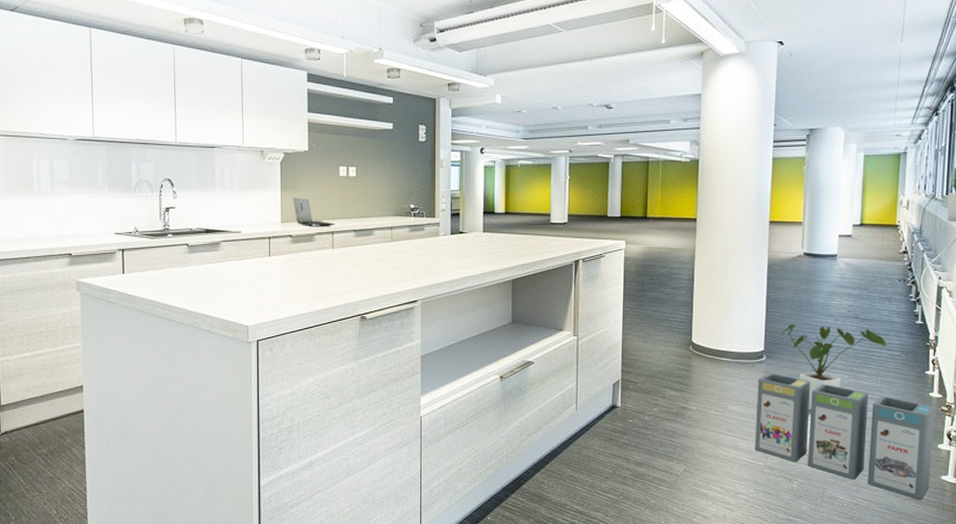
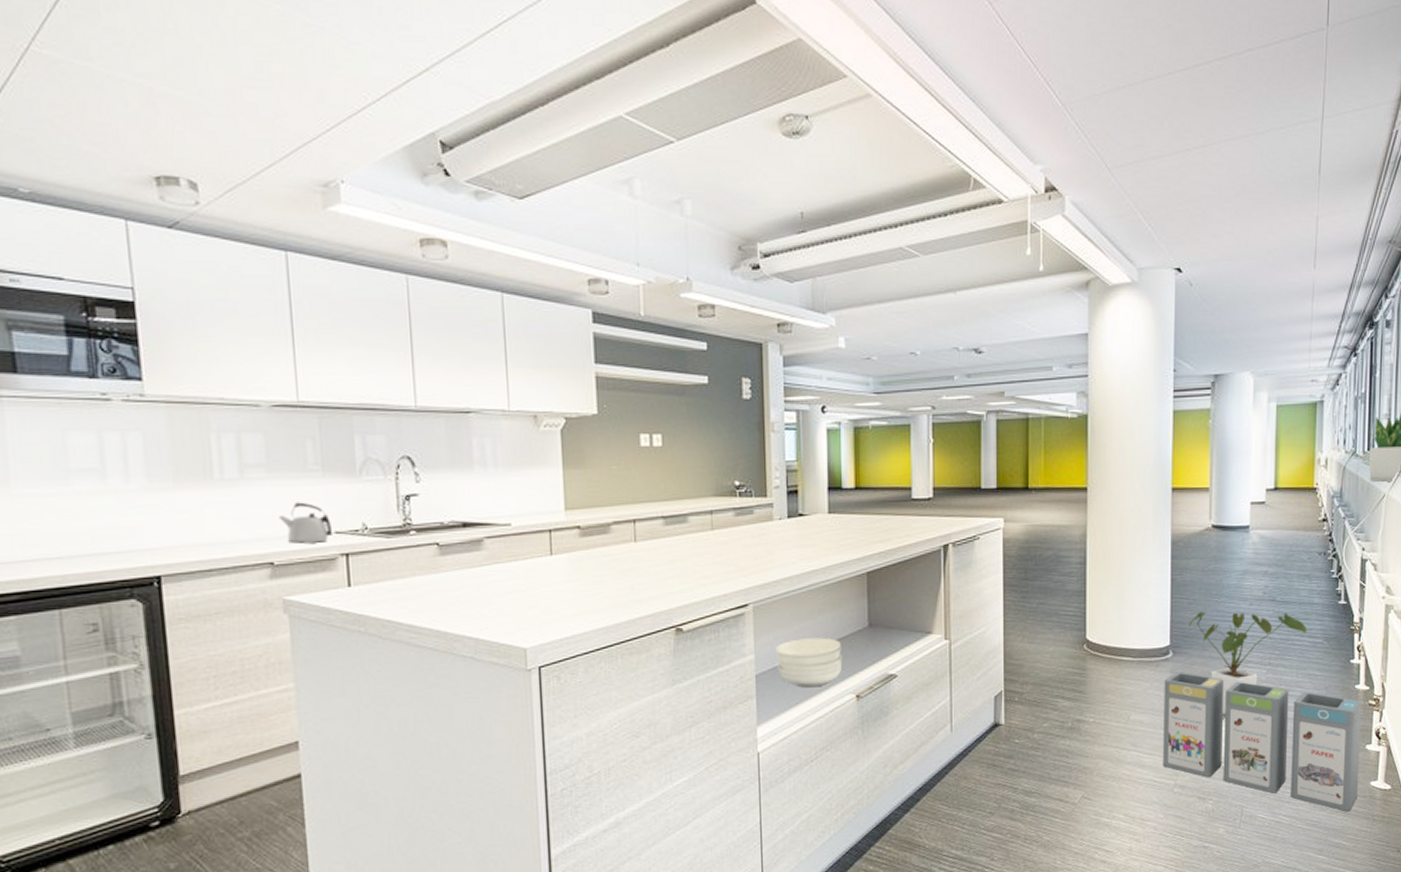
kettle: none [76,210,114,242] -> present [278,502,334,545]
laptop computer: present [293,197,336,227] -> none [579,476,638,515]
bowl: none [438,329,490,368] -> present [776,637,843,688]

